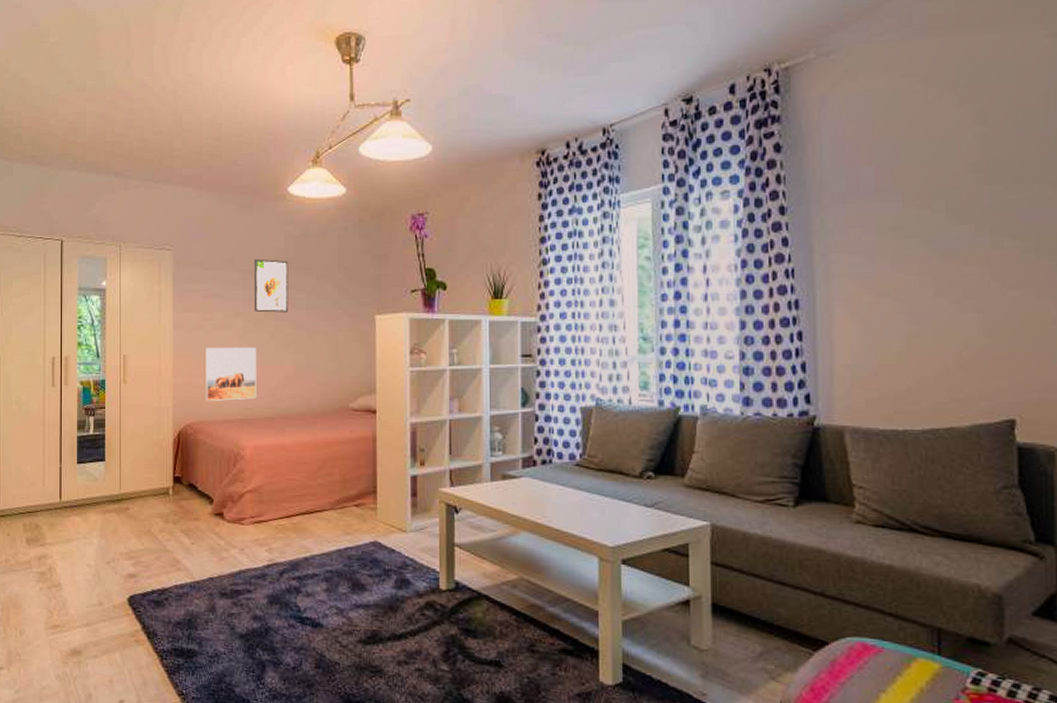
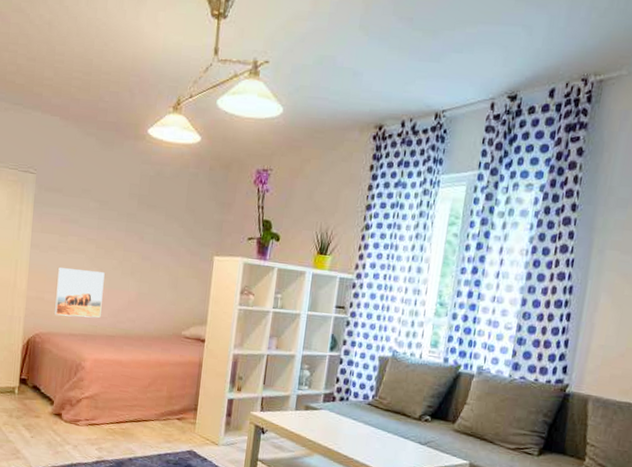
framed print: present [255,258,289,313] -> none [107,191,142,244]

